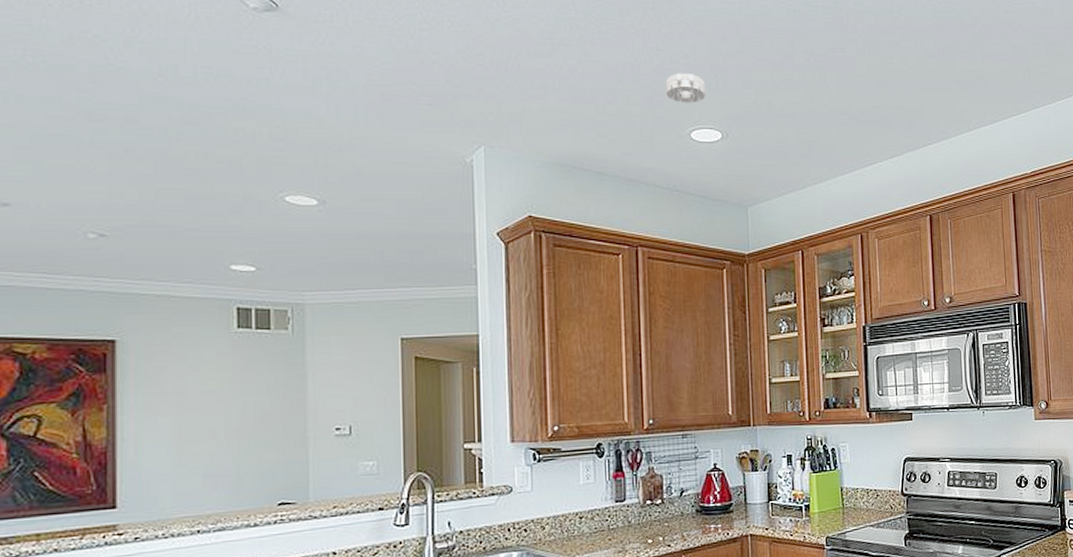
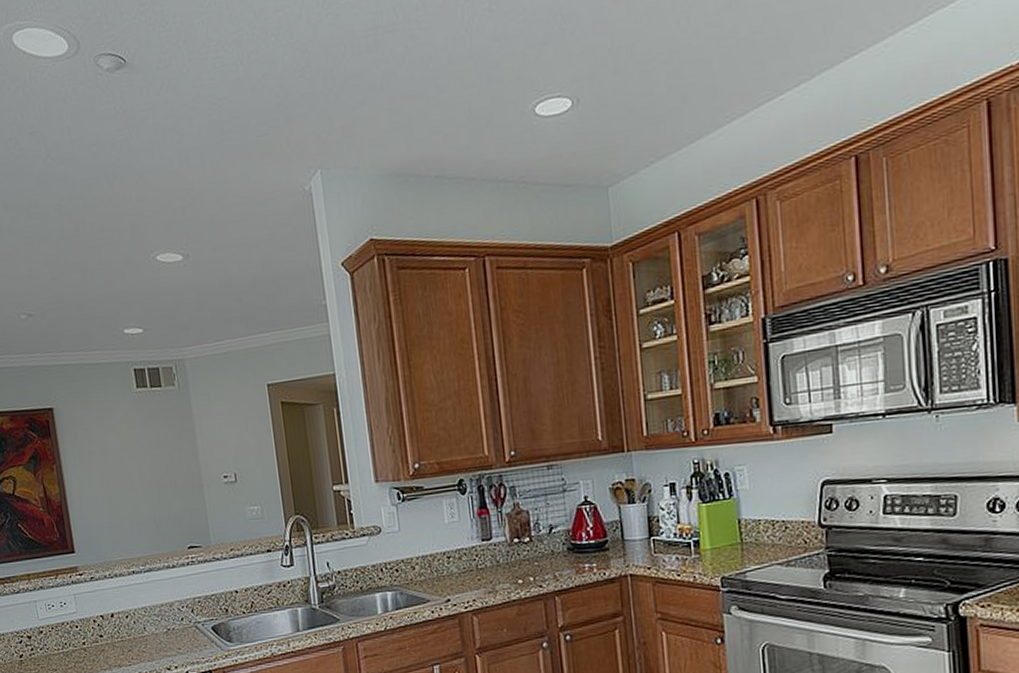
smoke detector: present [665,73,706,103] -> none [501,31,550,73]

